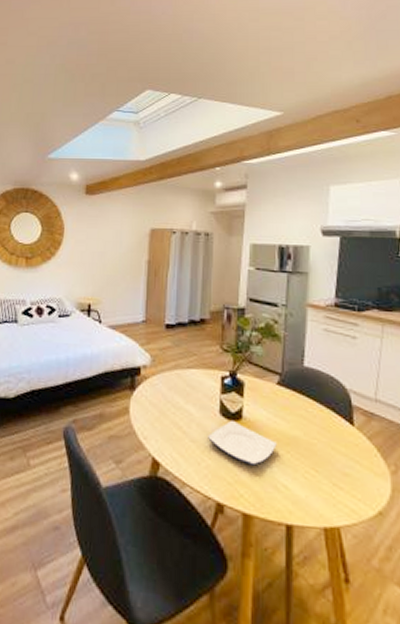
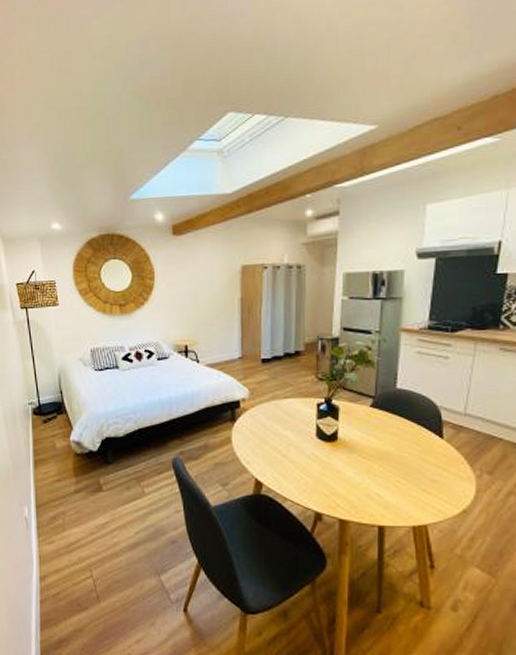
plate: present [208,421,277,466] -> none [306,442,370,479]

